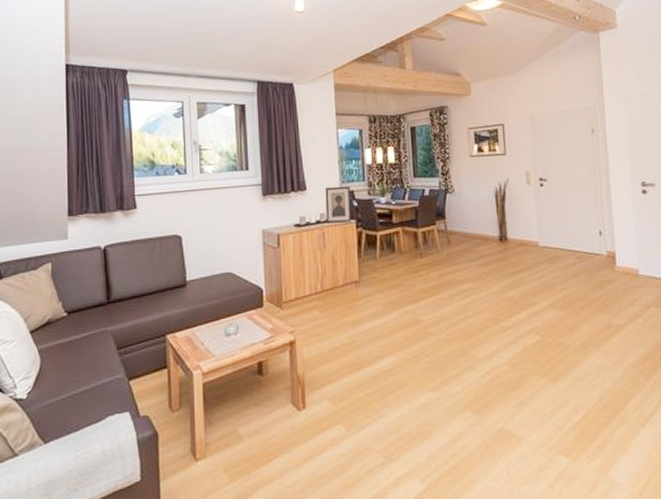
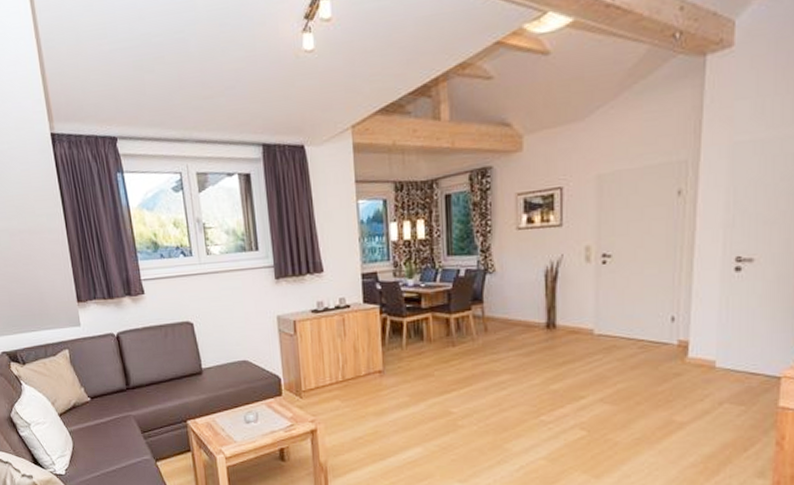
picture frame: present [325,186,352,223] -> none [344,266,375,309]

